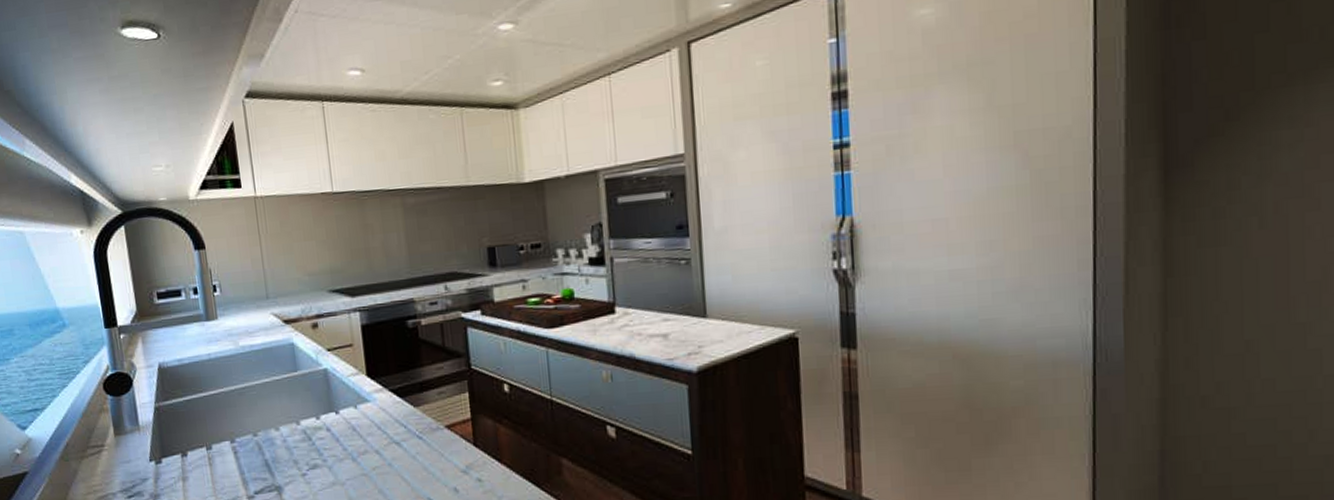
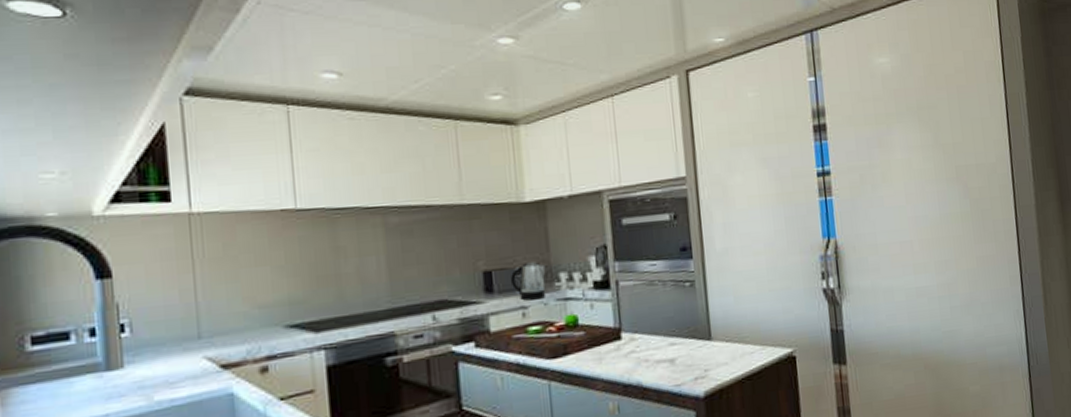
kettle: none [511,239,545,275] -> present [510,262,547,301]

